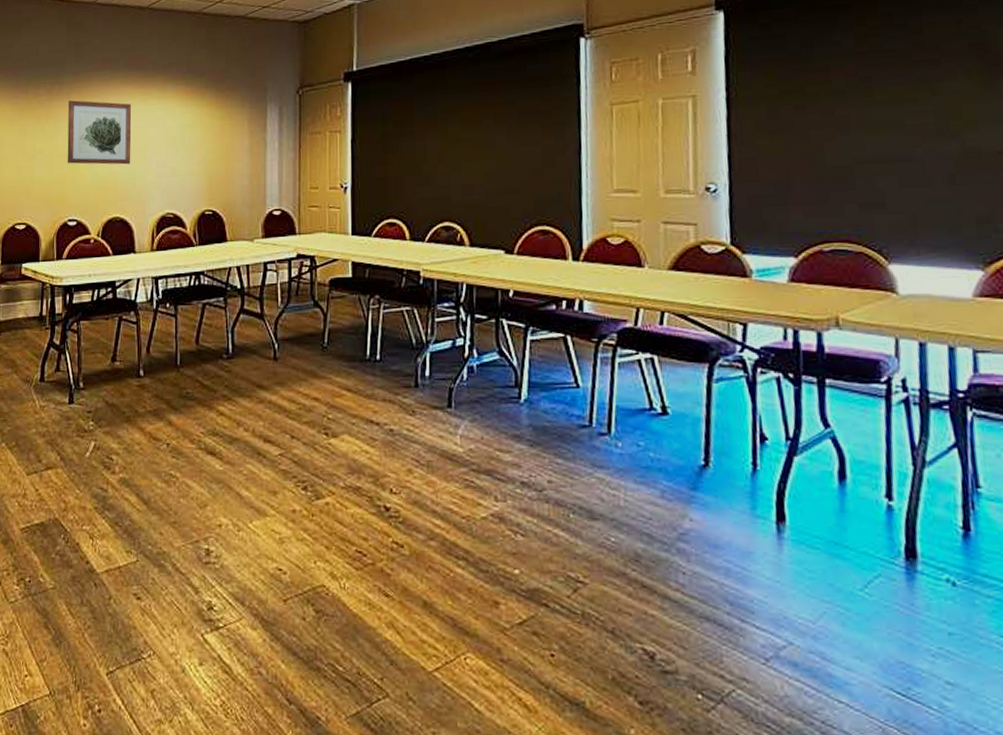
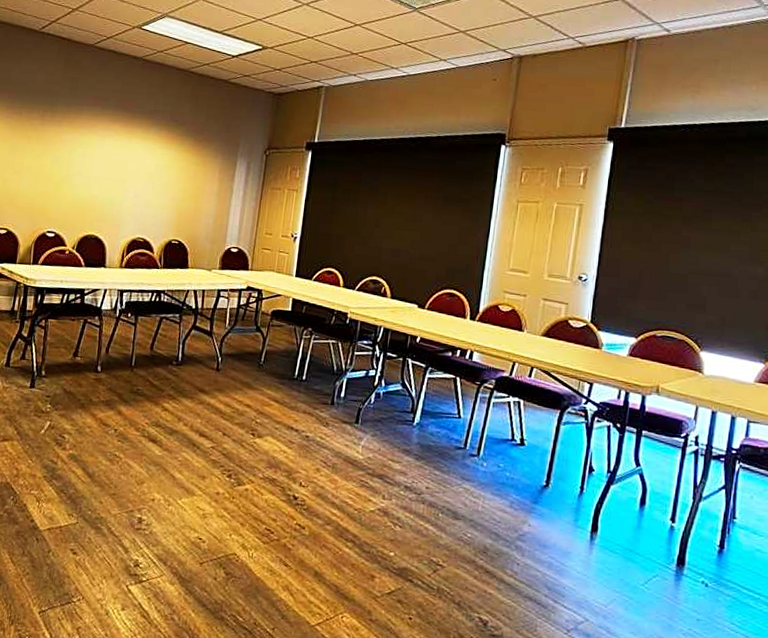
wall art: present [67,100,132,165] -> none [51,128,117,191]

